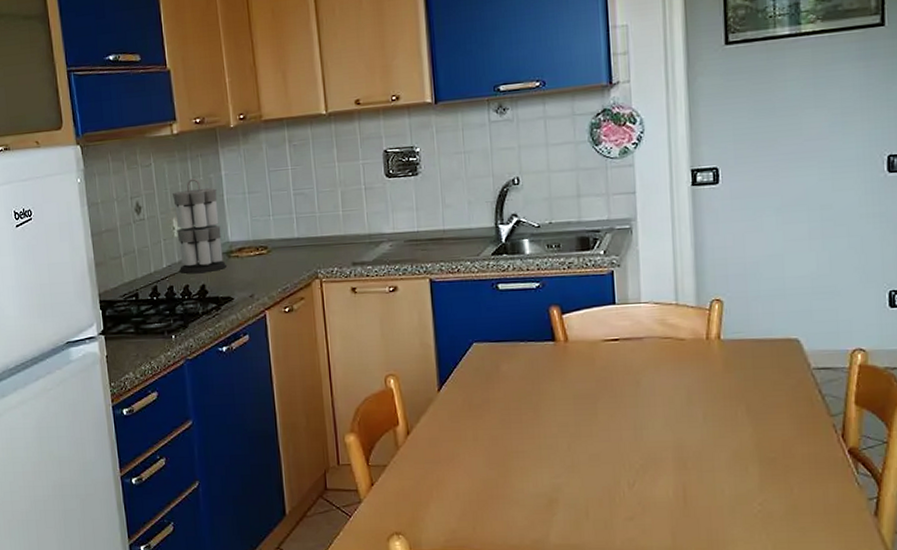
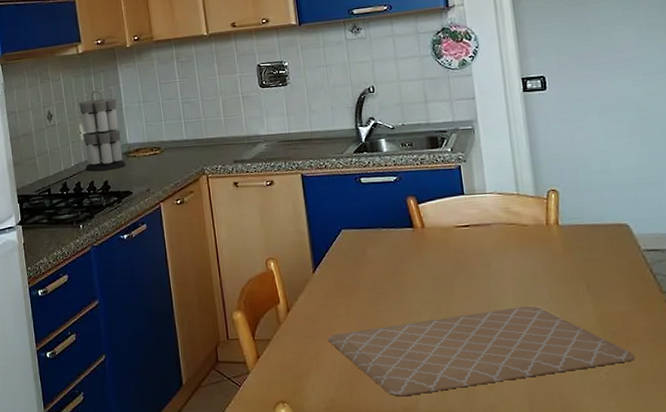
placemat: none [452,430,794,528] -> present [328,306,635,397]

